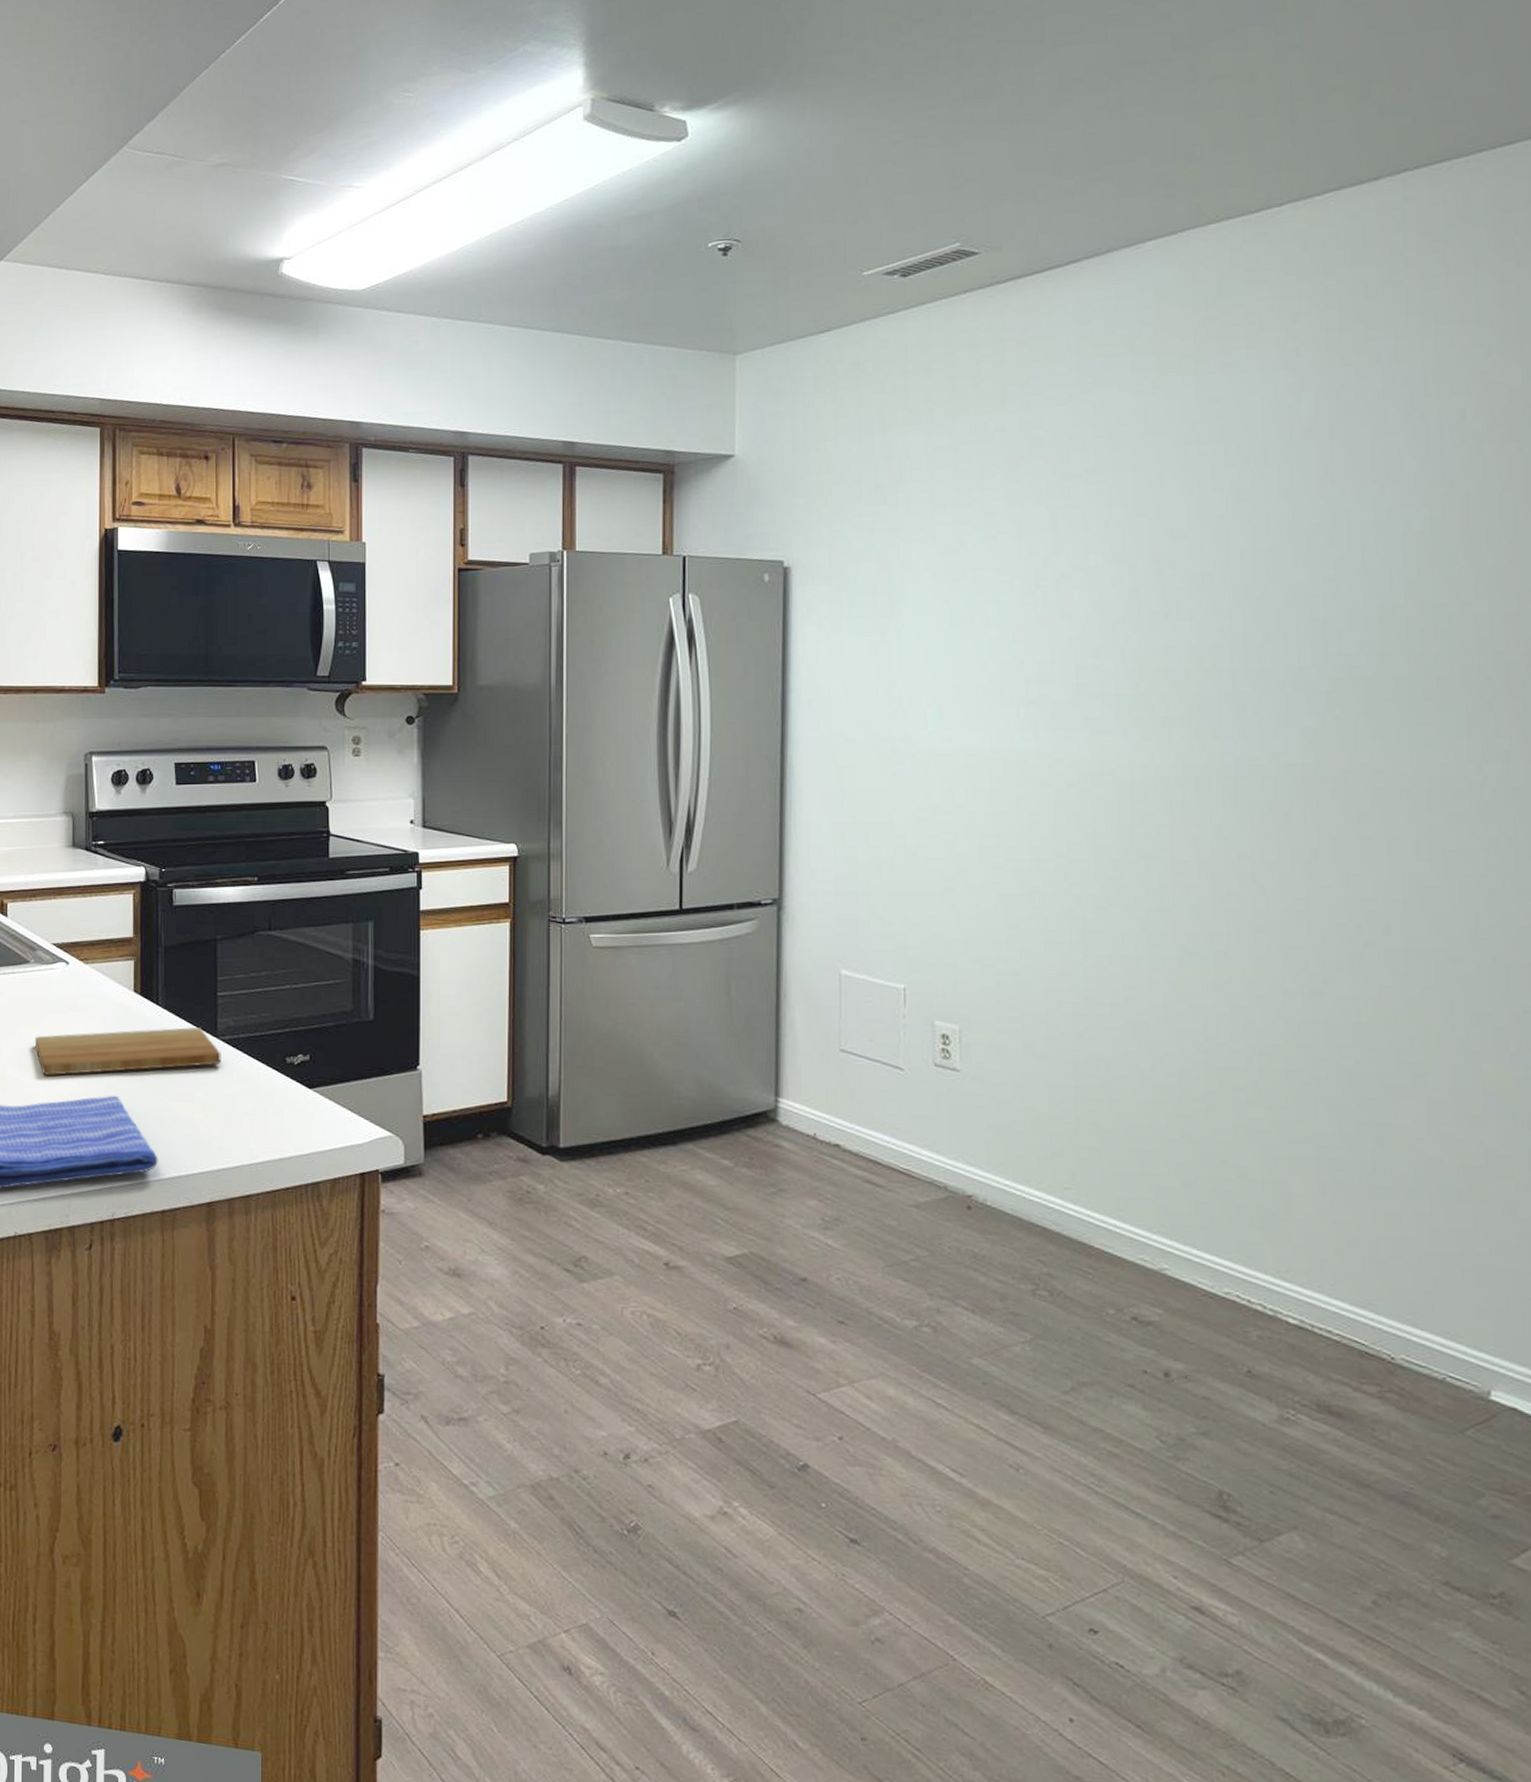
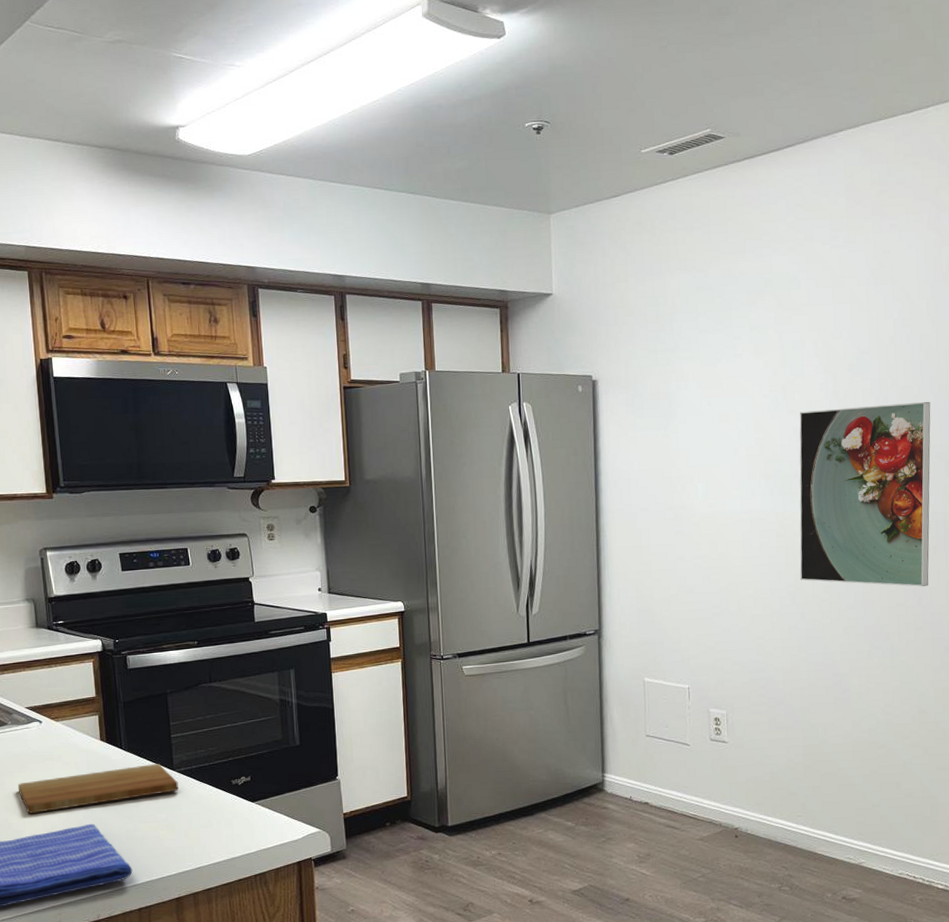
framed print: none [1075,606,1283,870] -> present [799,401,931,587]

